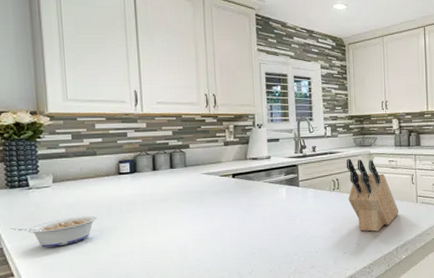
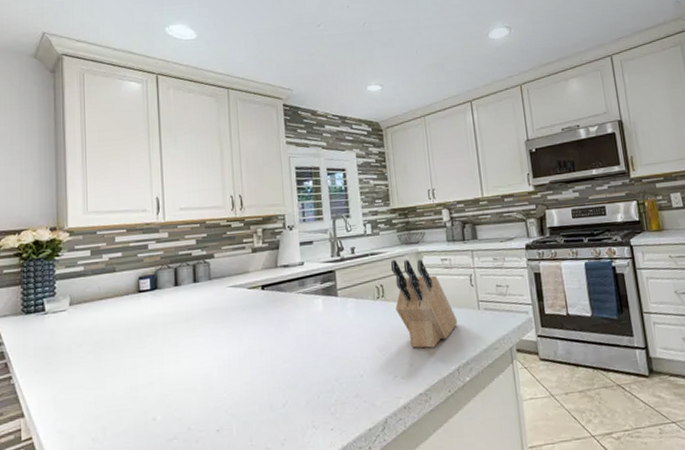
legume: present [11,215,97,248] -> none [24,341,115,382]

